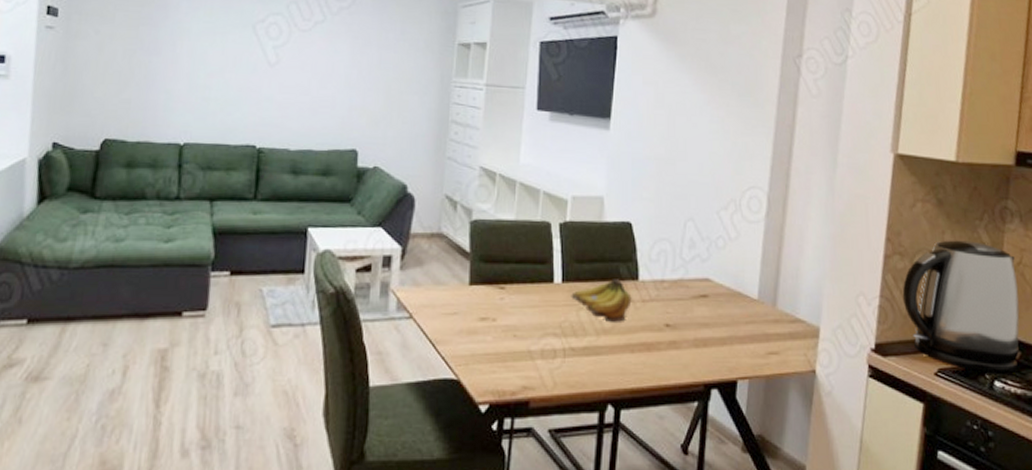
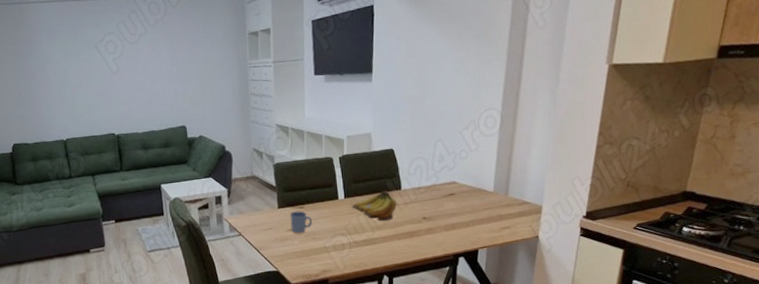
mug: none [484,292,516,327] -> present [290,211,313,234]
kettle: present [902,240,1020,376] -> none [610,125,710,223]

